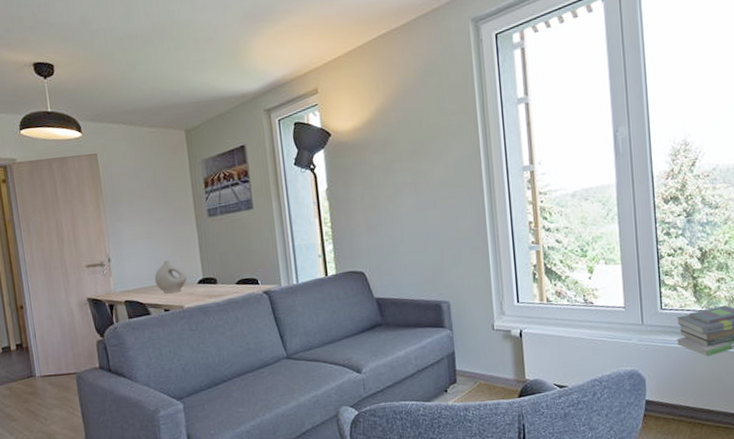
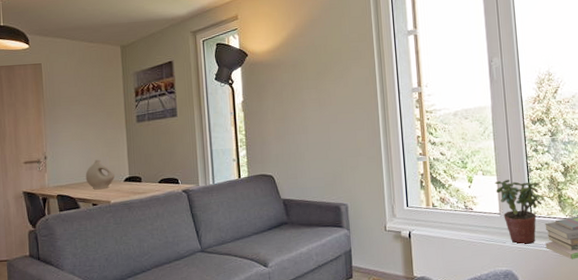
potted plant: none [619,268,676,341] -> present [494,180,544,244]

